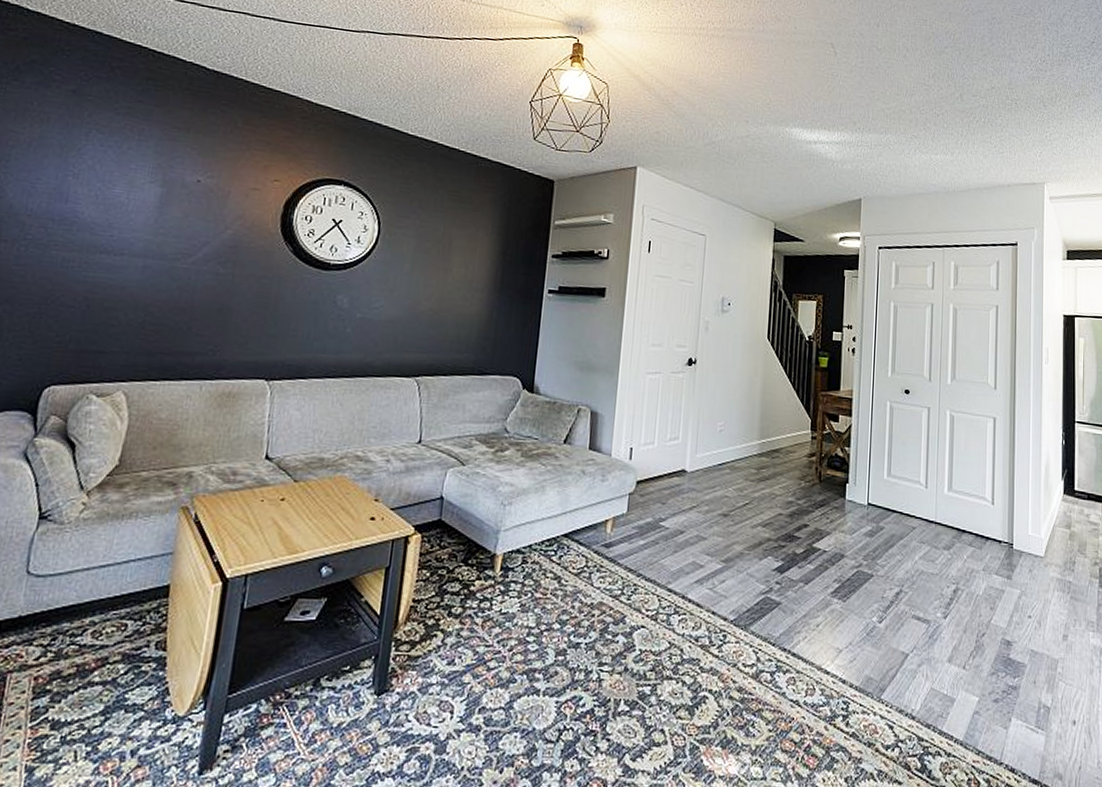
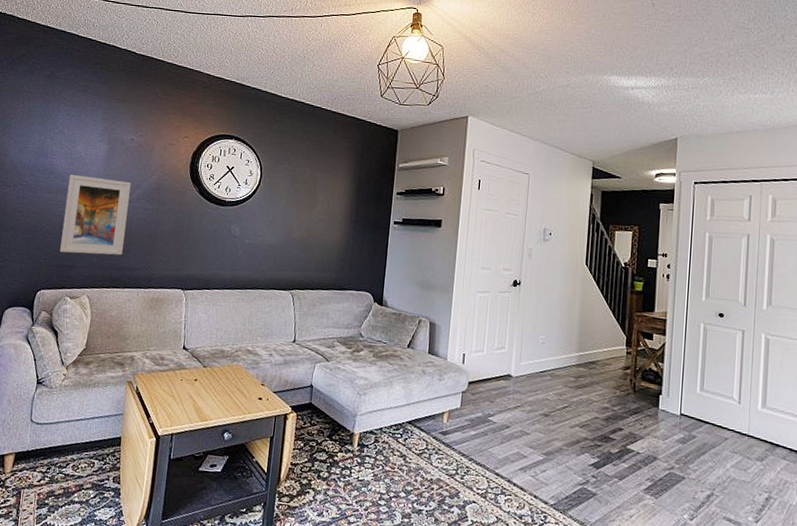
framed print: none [81,226,195,336] -> present [59,175,131,256]

